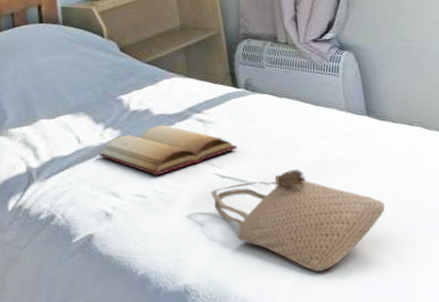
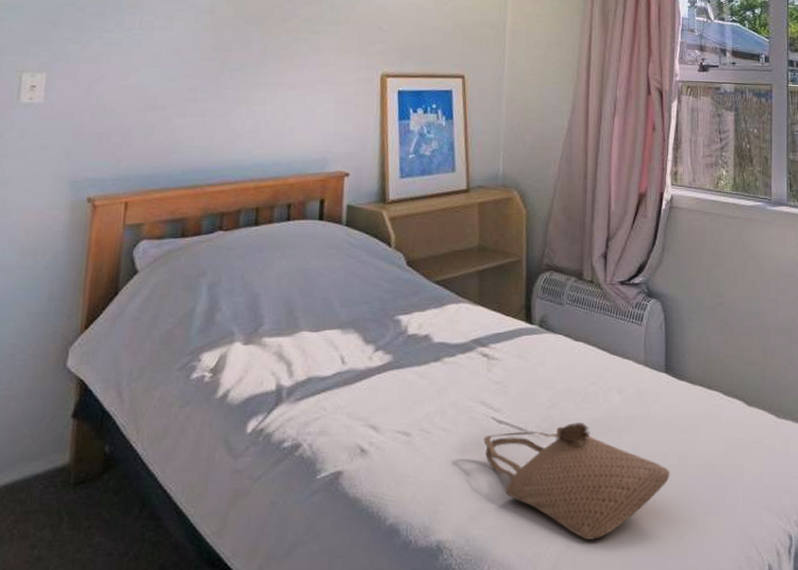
bible: present [98,125,238,176] -> none [363,355,521,412]

